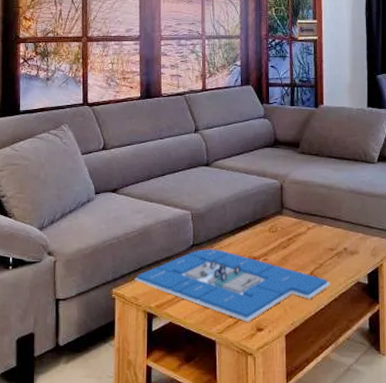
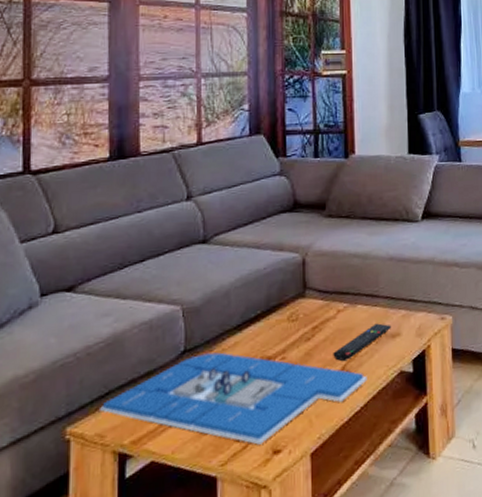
remote control: none [304,242,350,267] -> present [333,323,391,361]

